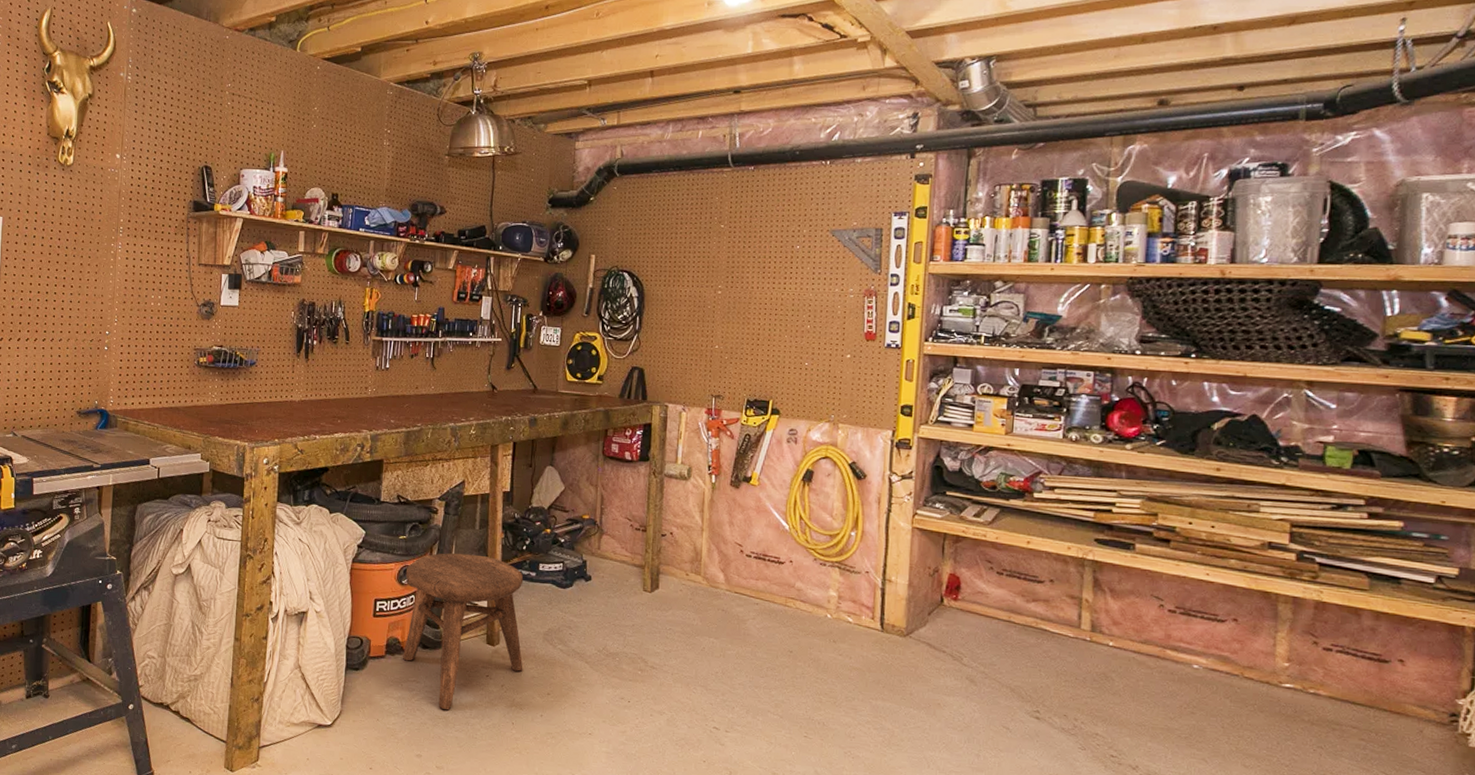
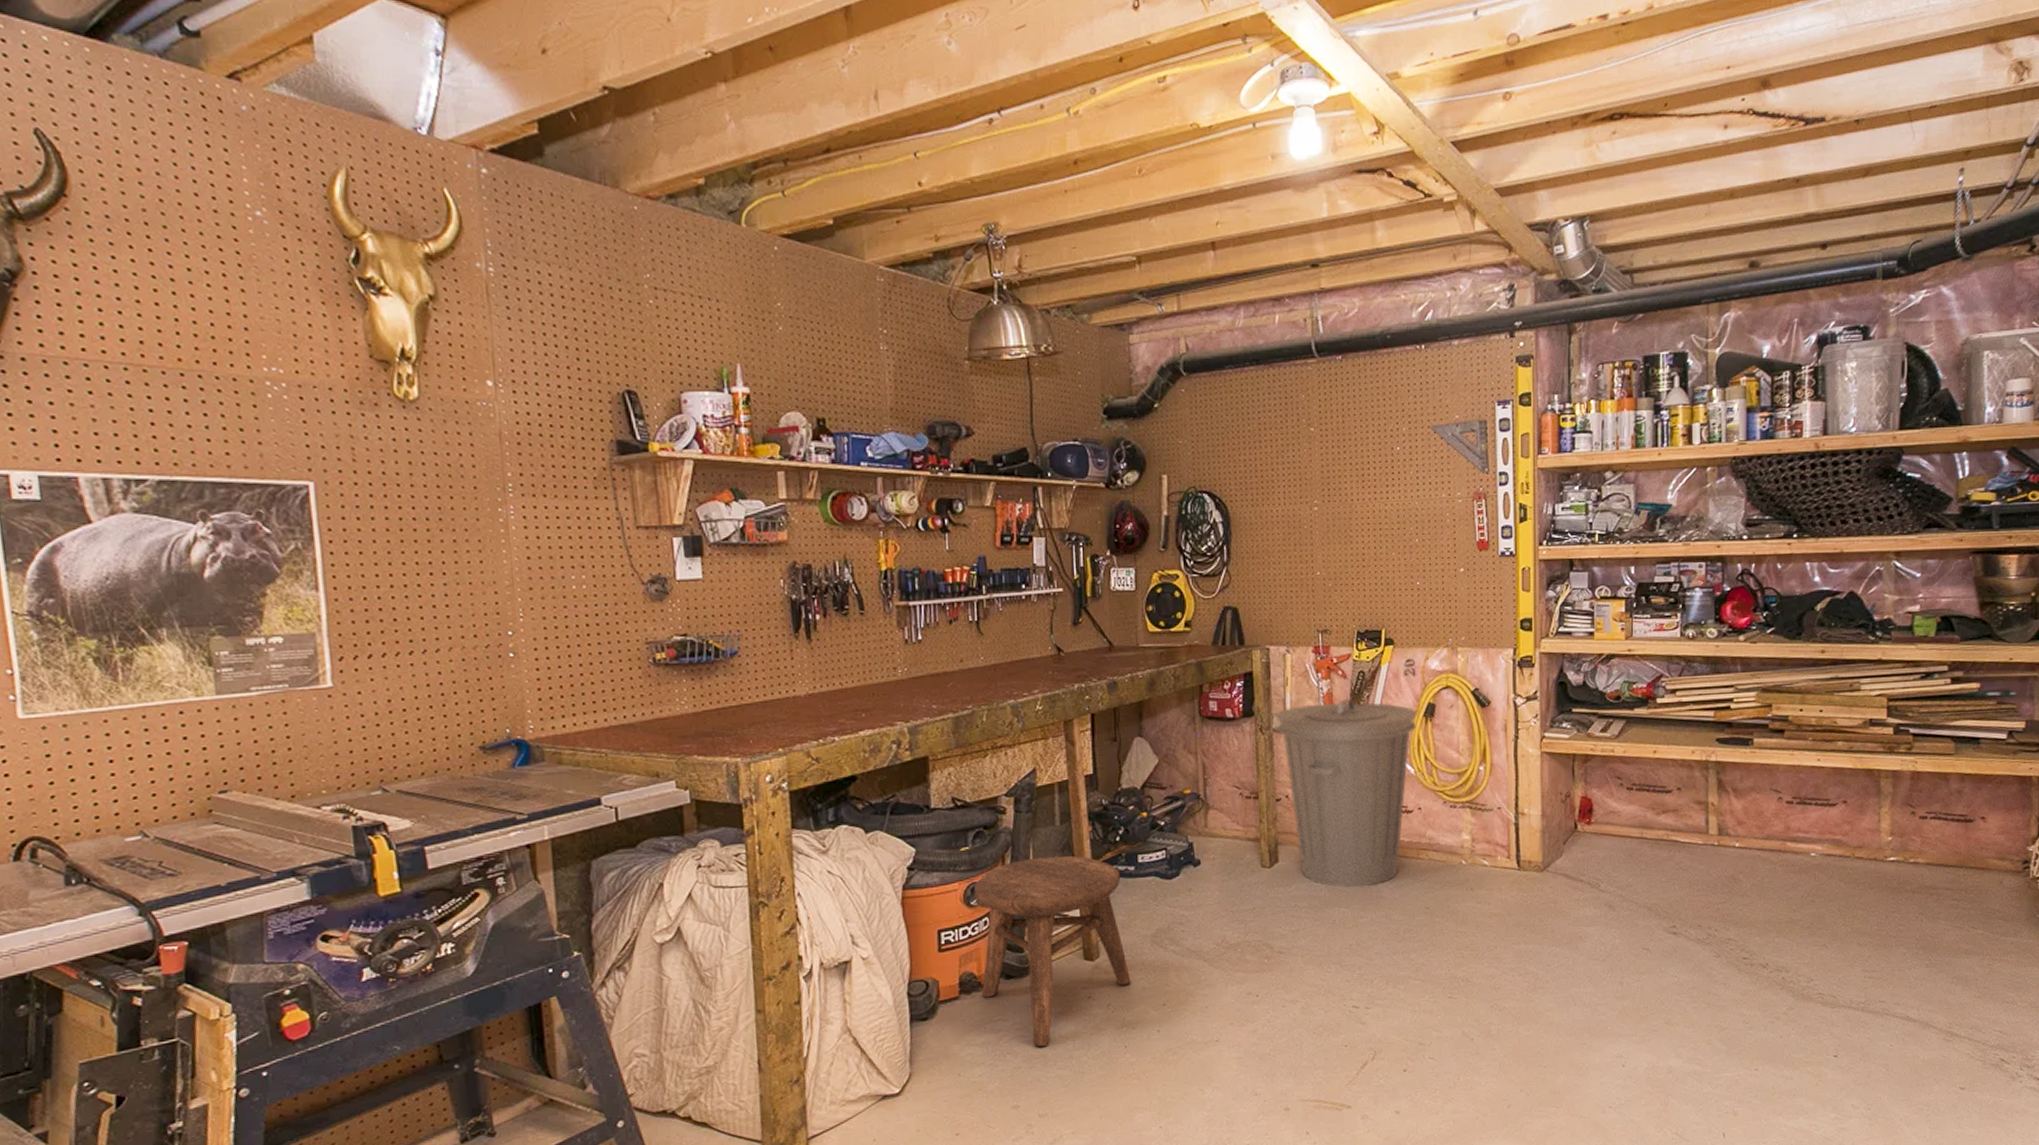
trash can: none [667,457,796,623] -> present [1275,699,1417,888]

